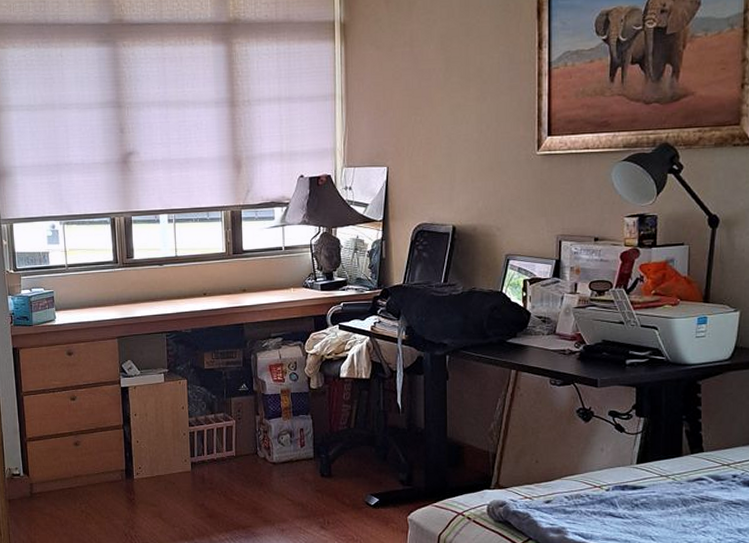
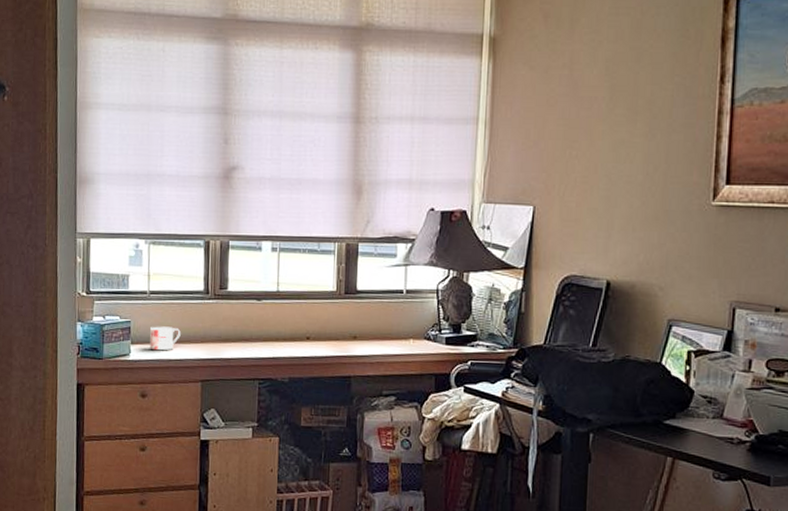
mug: none [70,293,97,314] -> present [149,326,181,350]

